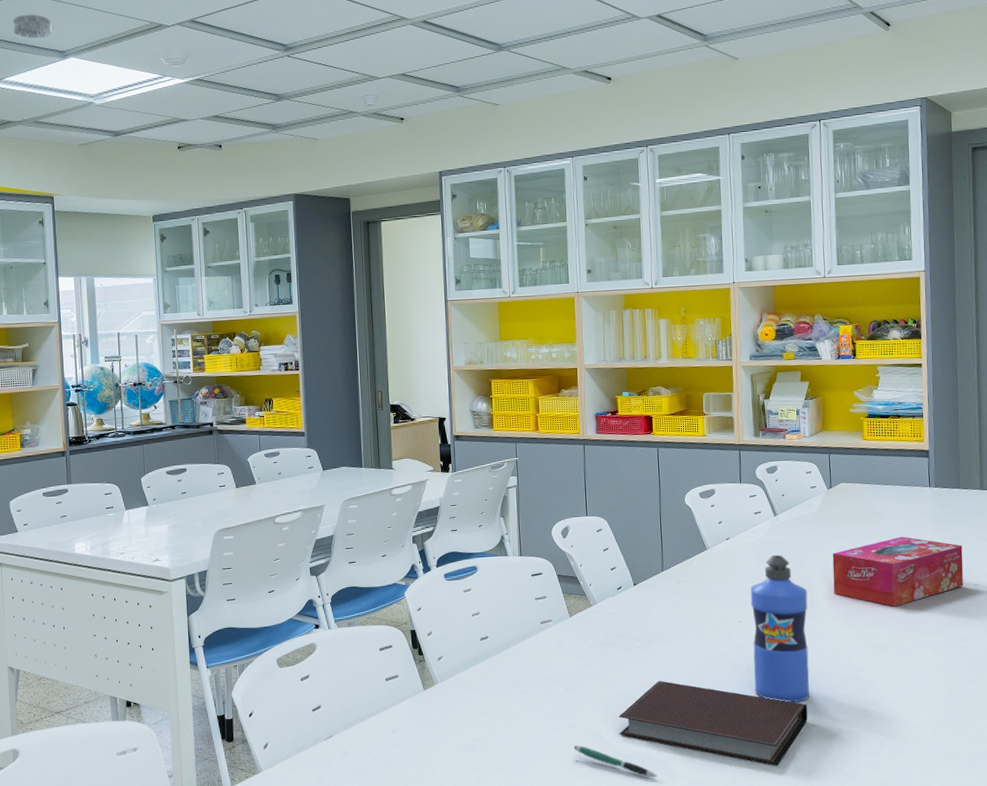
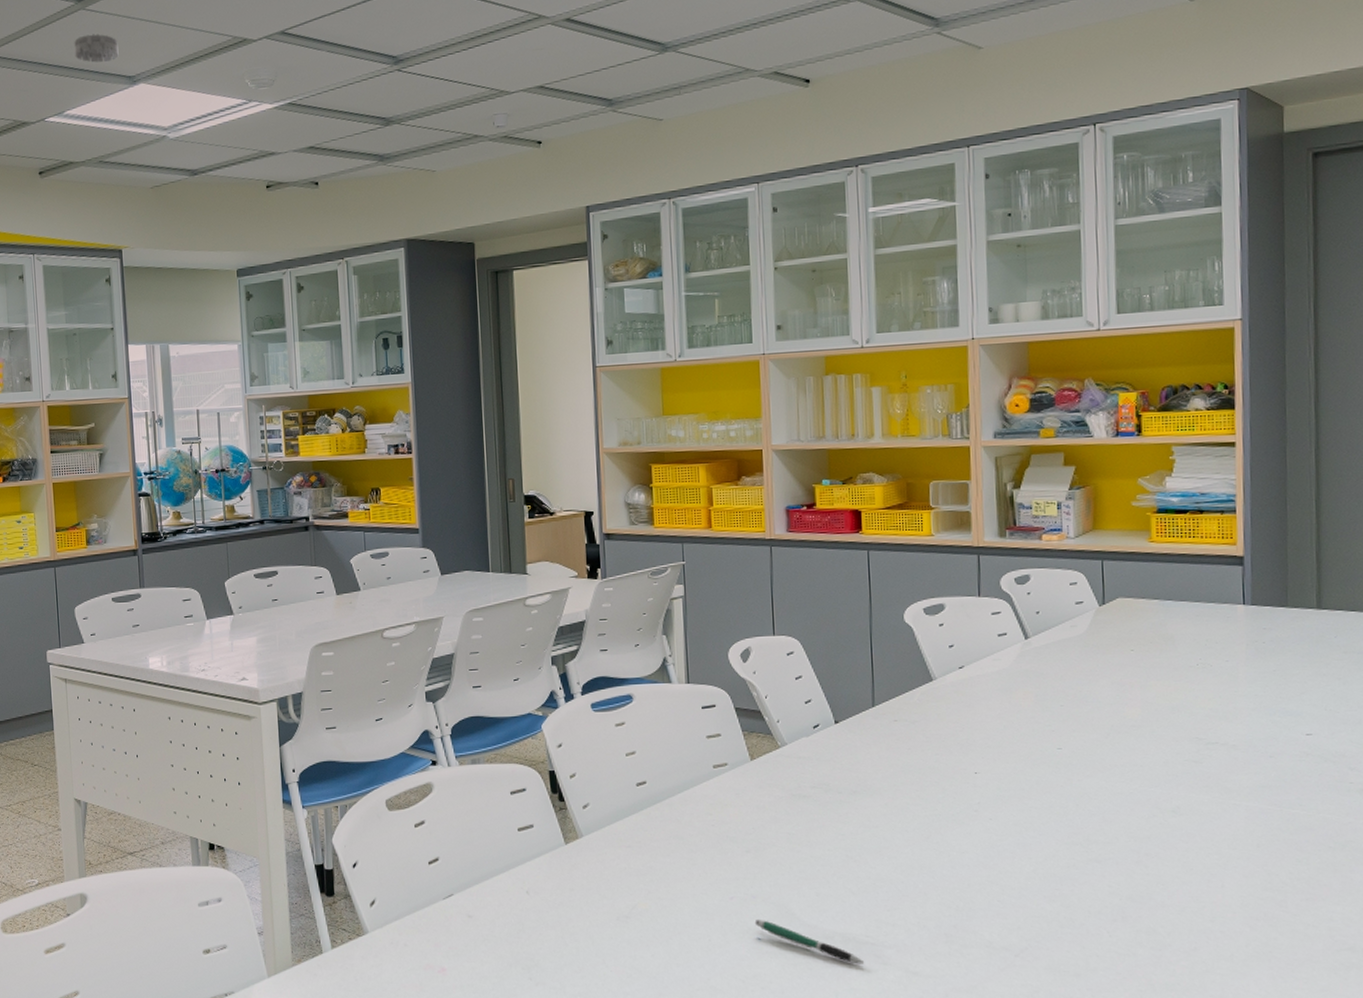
notebook: present [618,680,808,766] -> none [813,843,1068,958]
water bottle: present [750,554,810,703] -> none [991,688,1071,878]
tissue box: present [832,536,964,607] -> none [1104,668,1291,760]

